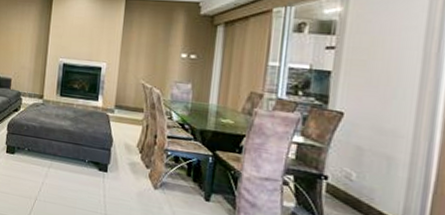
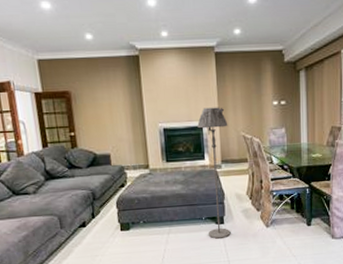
floor lamp: none [88,50,128,188] -> present [197,107,231,239]

